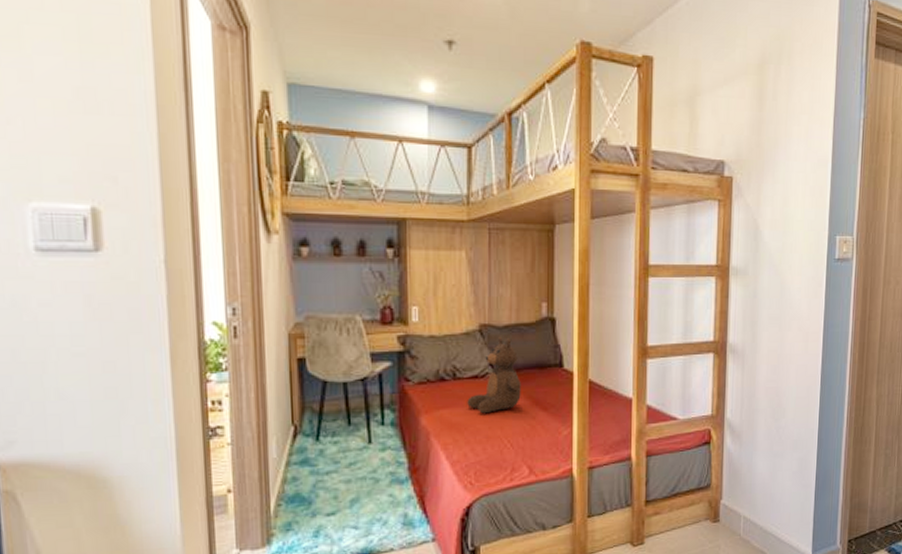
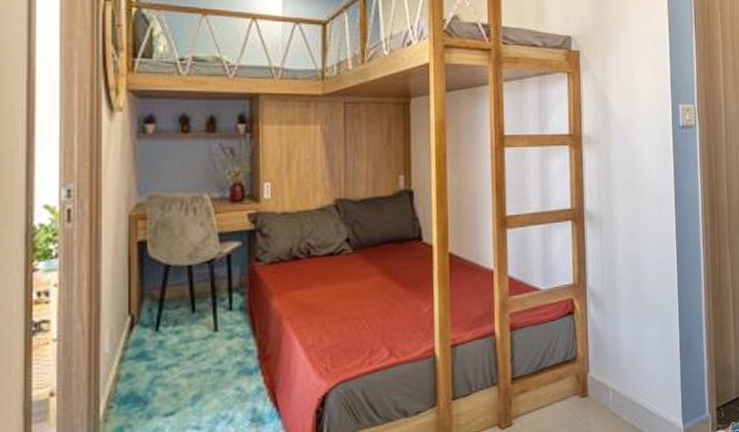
teddy bear: present [467,337,521,414] -> none [322,211,379,293]

